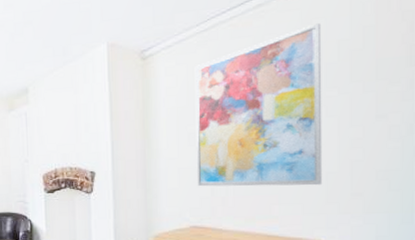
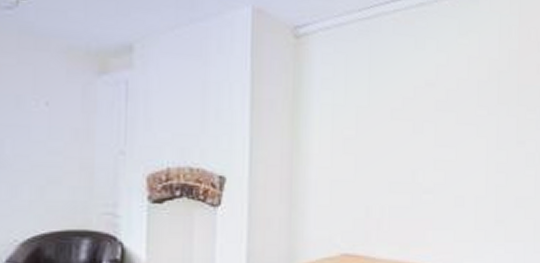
wall art: present [194,23,323,187] -> none [351,37,476,210]

